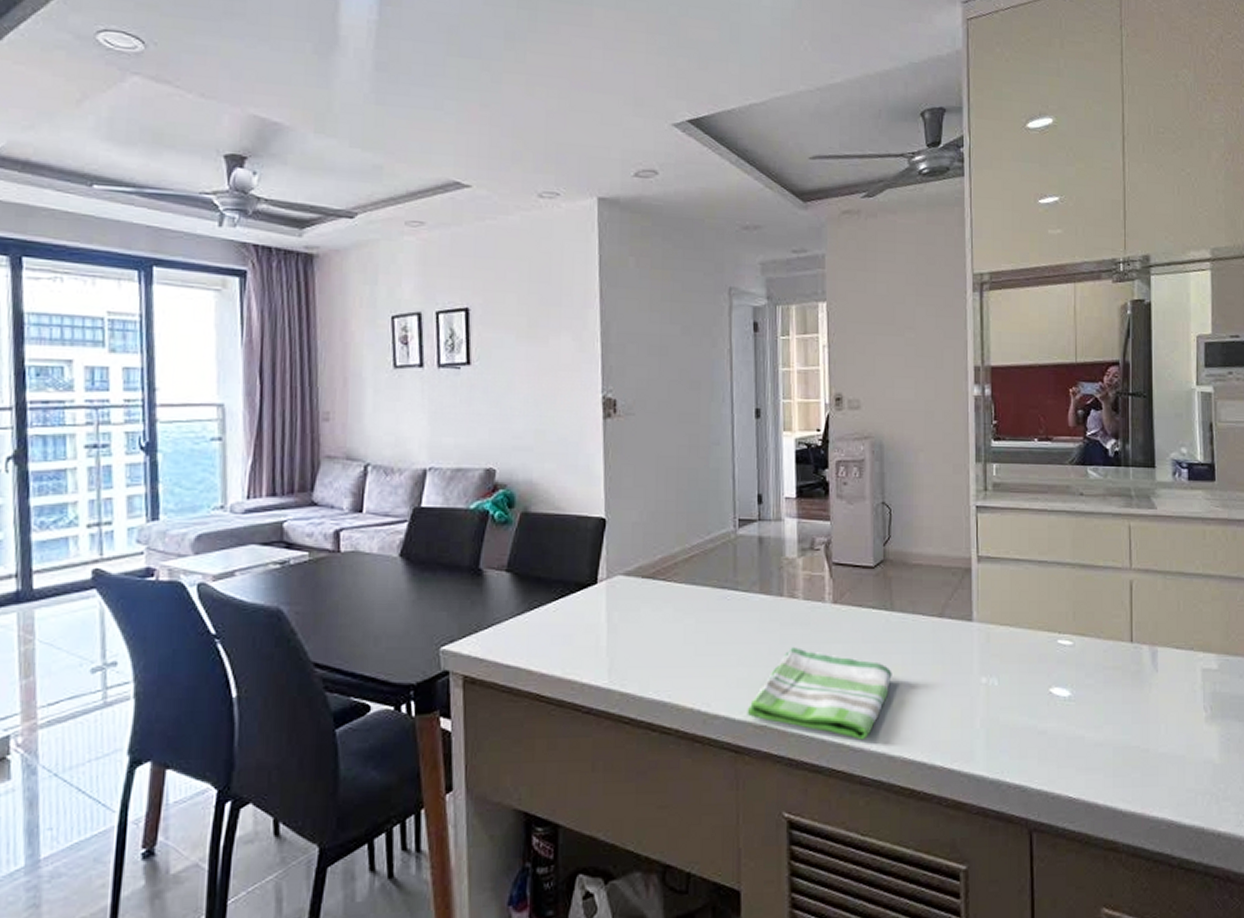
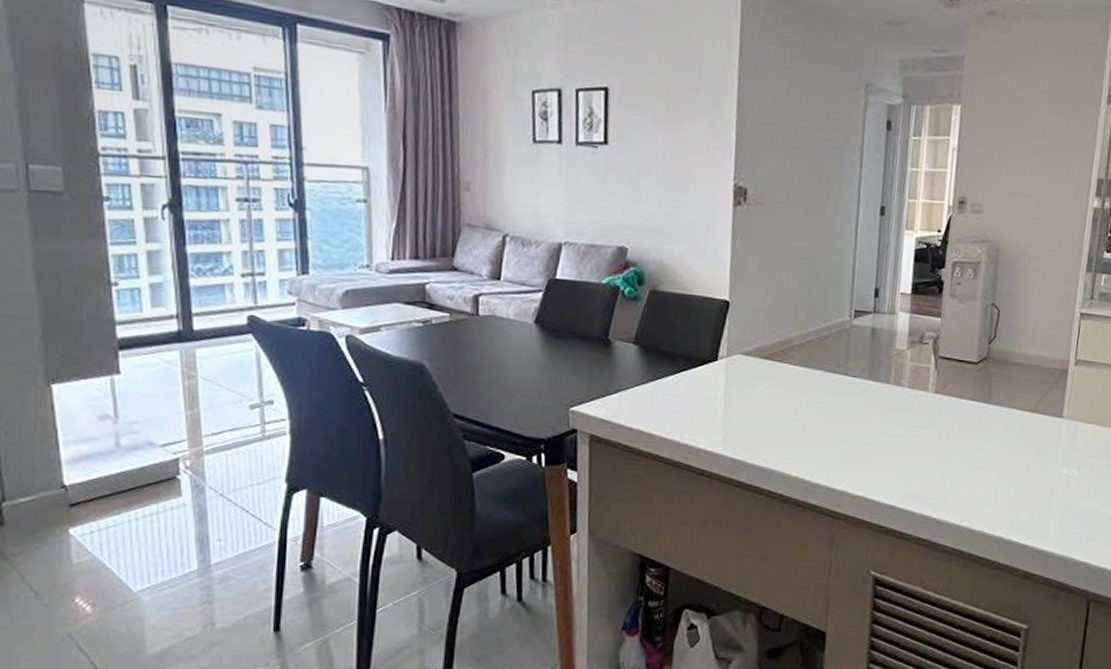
dish towel: present [747,646,892,741] -> none [846,428,983,515]

